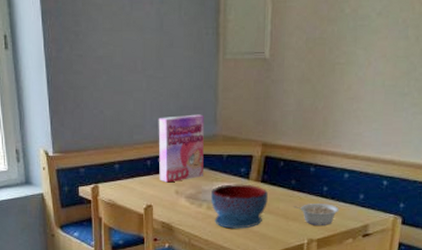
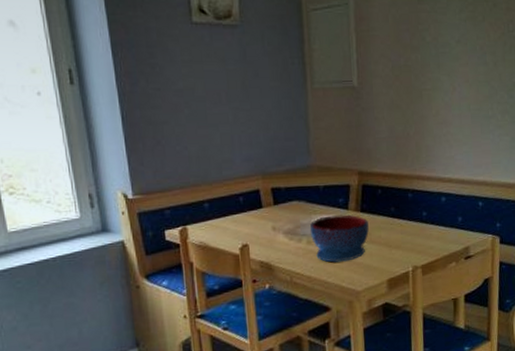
cereal box: present [158,114,204,183] -> none [248,145,301,219]
legume: present [293,204,340,225] -> none [395,228,440,252]

